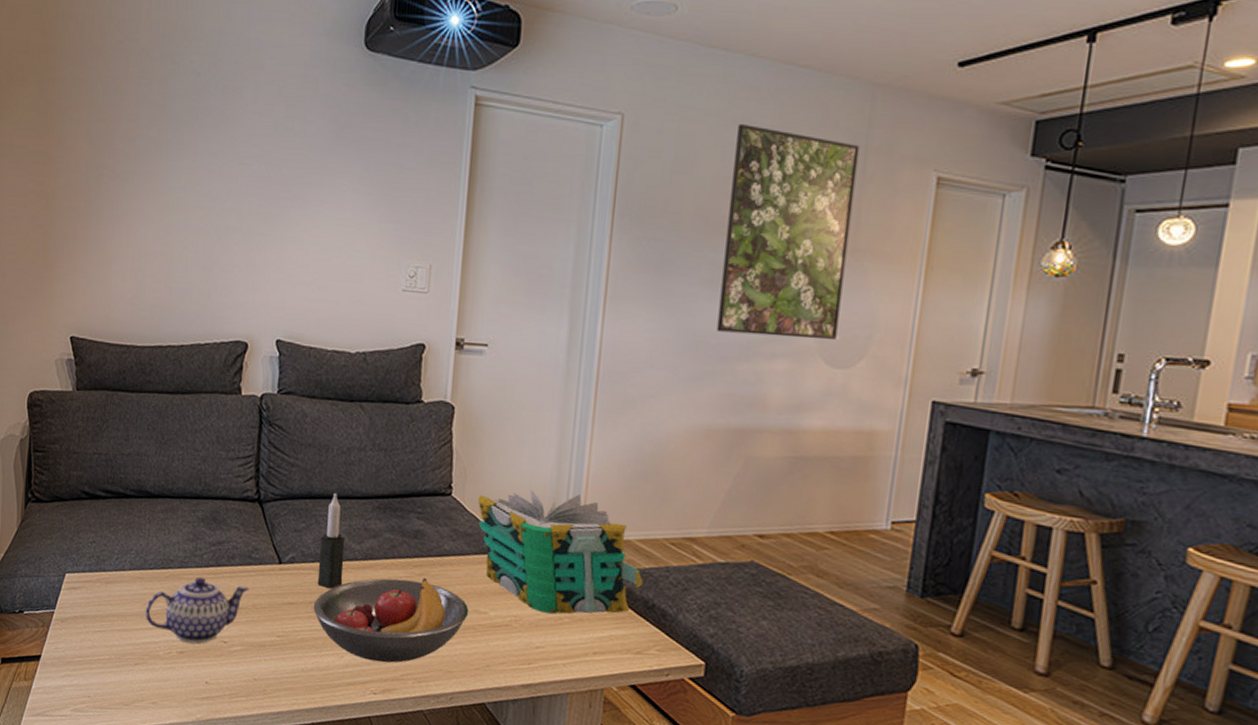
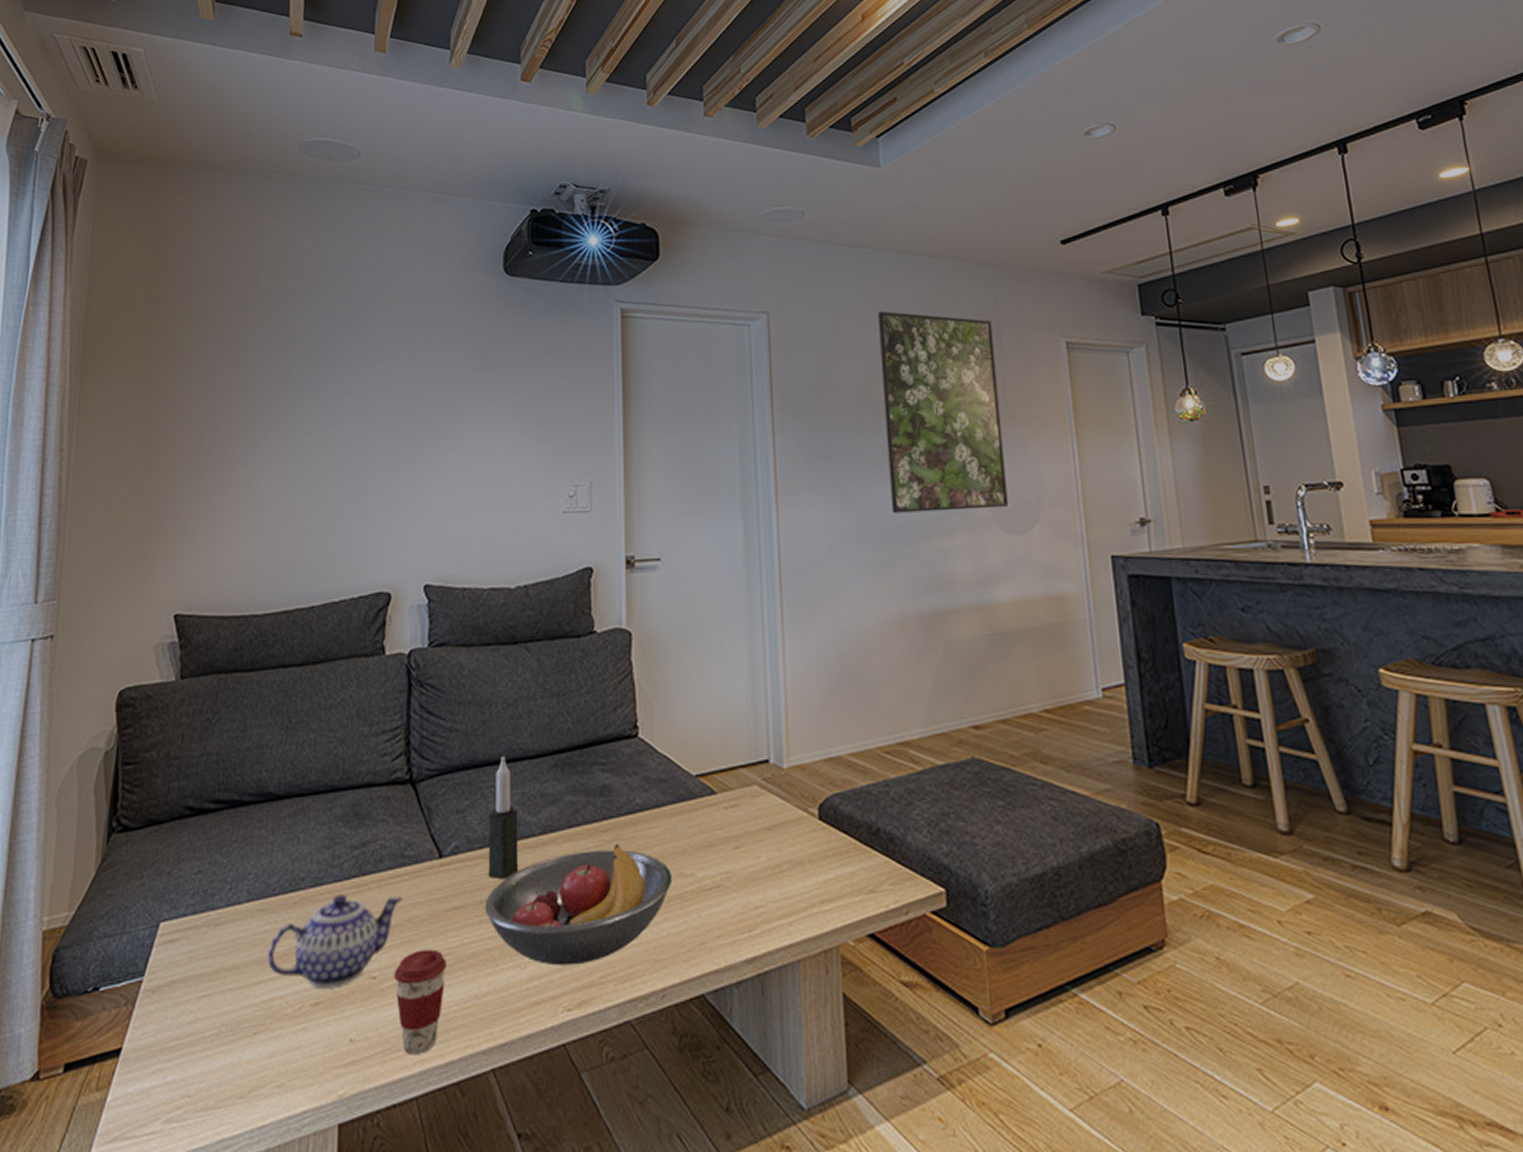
coffee cup: none [240,628,281,702] -> present [394,949,447,1055]
book: present [478,489,644,614] -> none [668,711,864,862]

